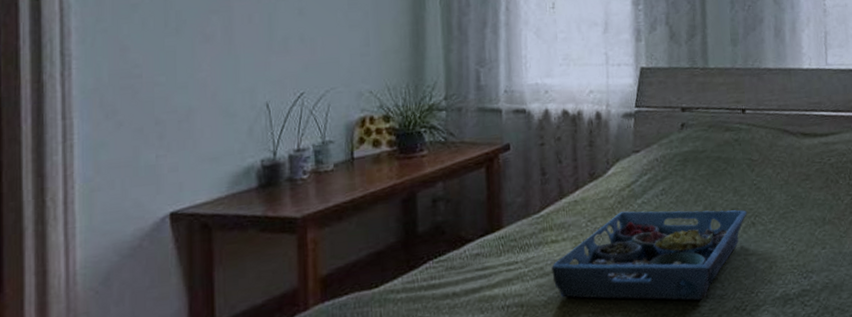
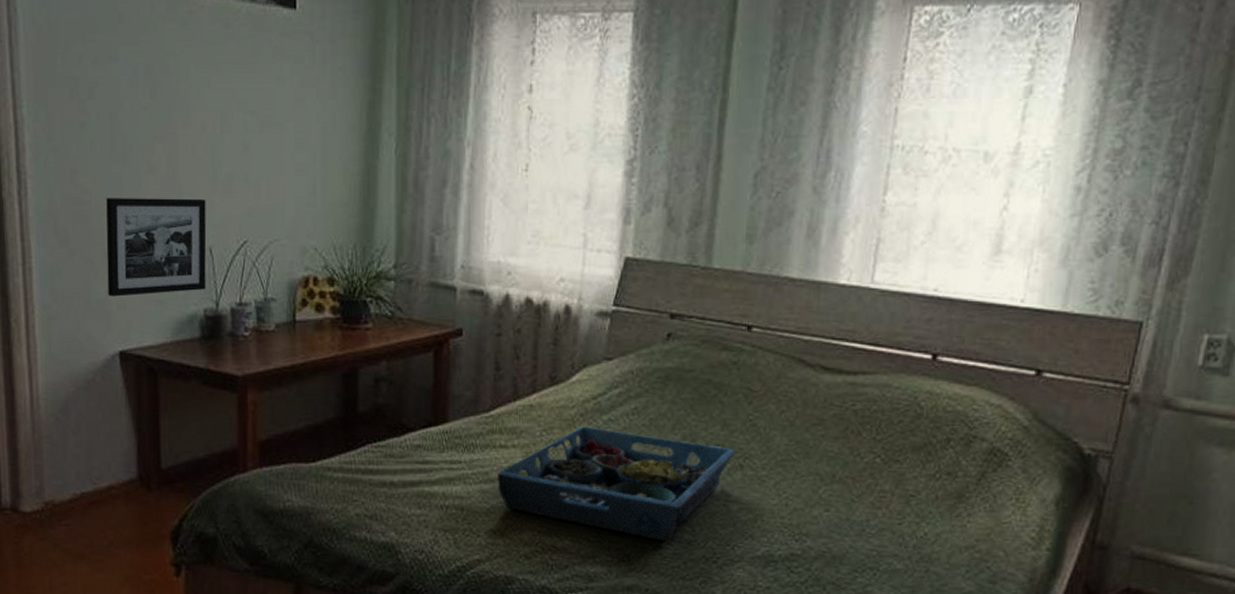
picture frame: none [157,60,263,161] -> present [106,198,207,297]

